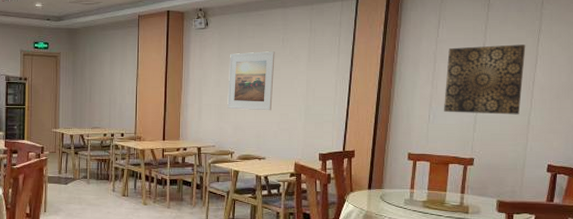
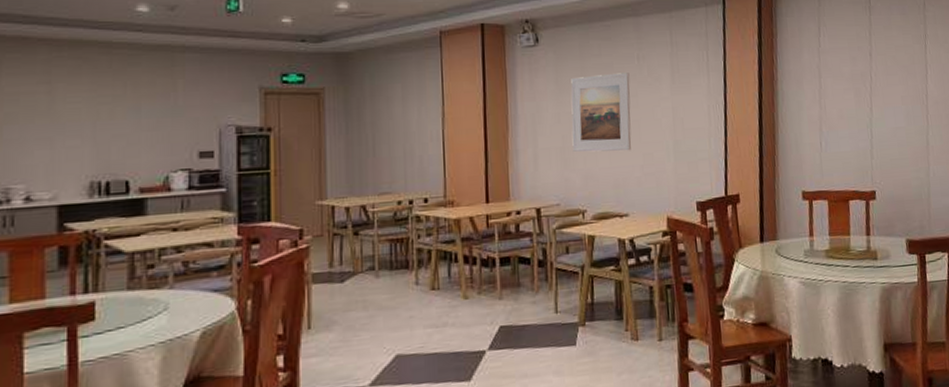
wall art: present [444,44,526,115] -> none [833,52,917,137]

